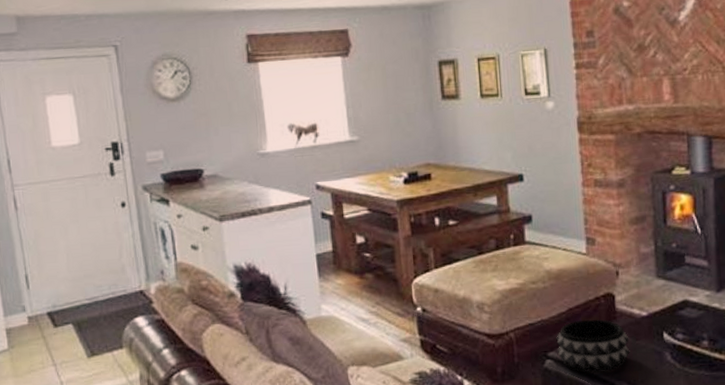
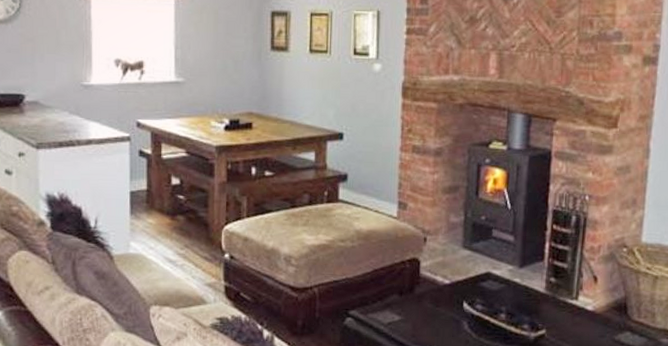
decorative bowl: present [556,319,630,374] -> none [358,282,430,336]

